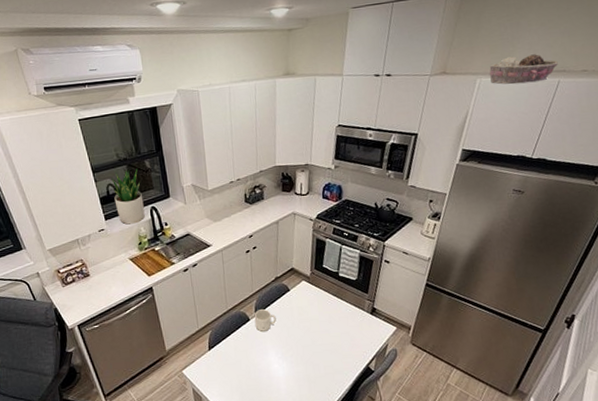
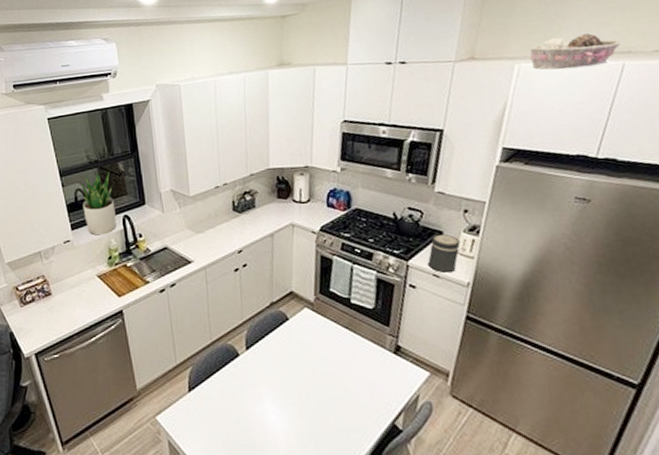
mug: present [254,309,276,332] -> none [244,342,273,371]
cylinder: none [400,219,425,251] -> present [428,234,460,274]

